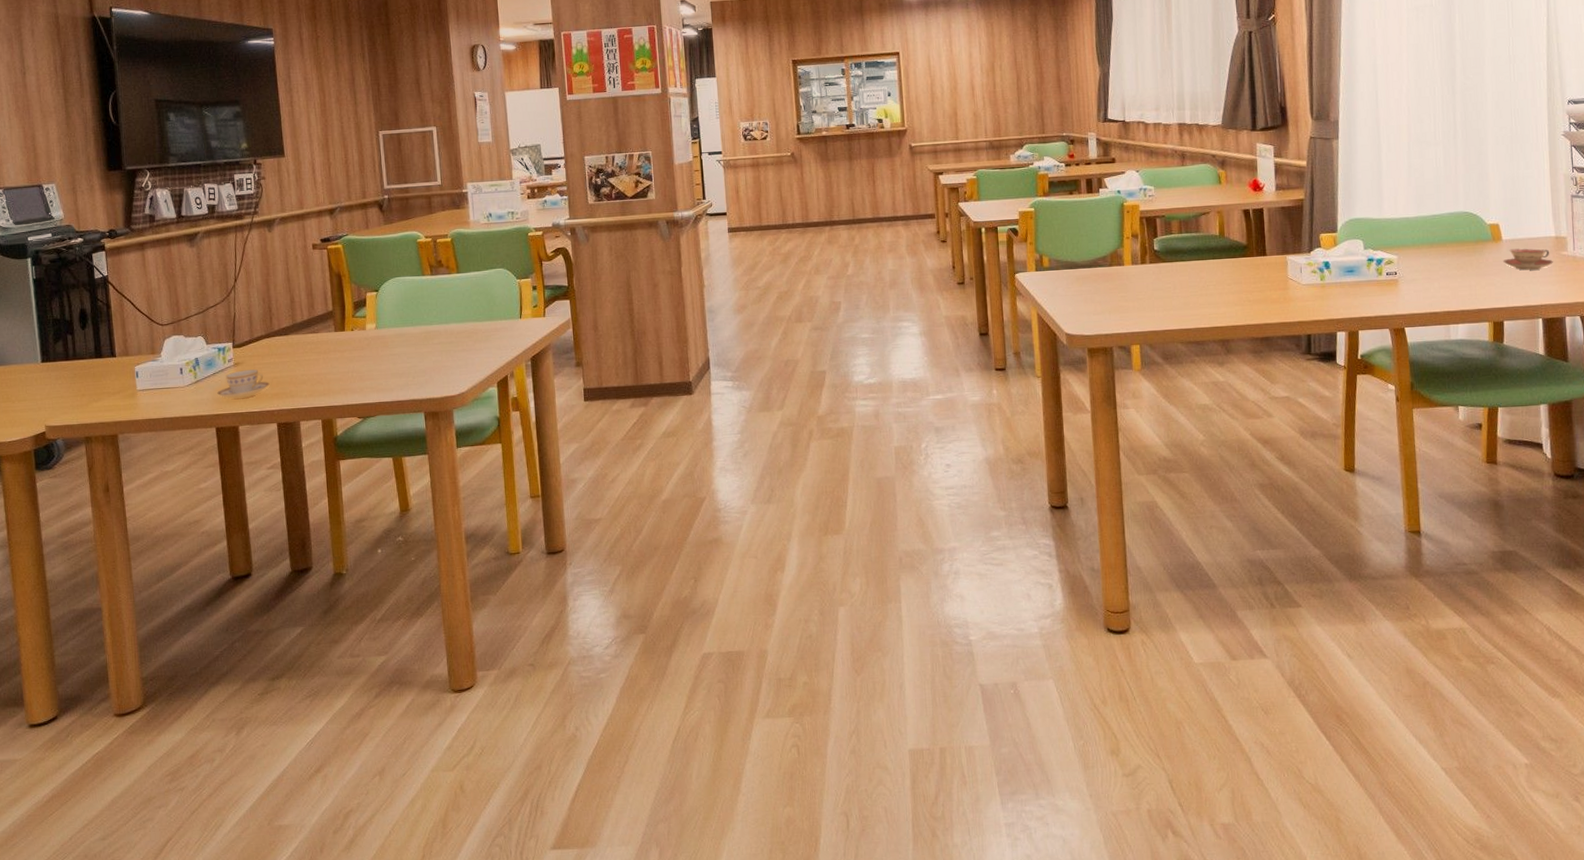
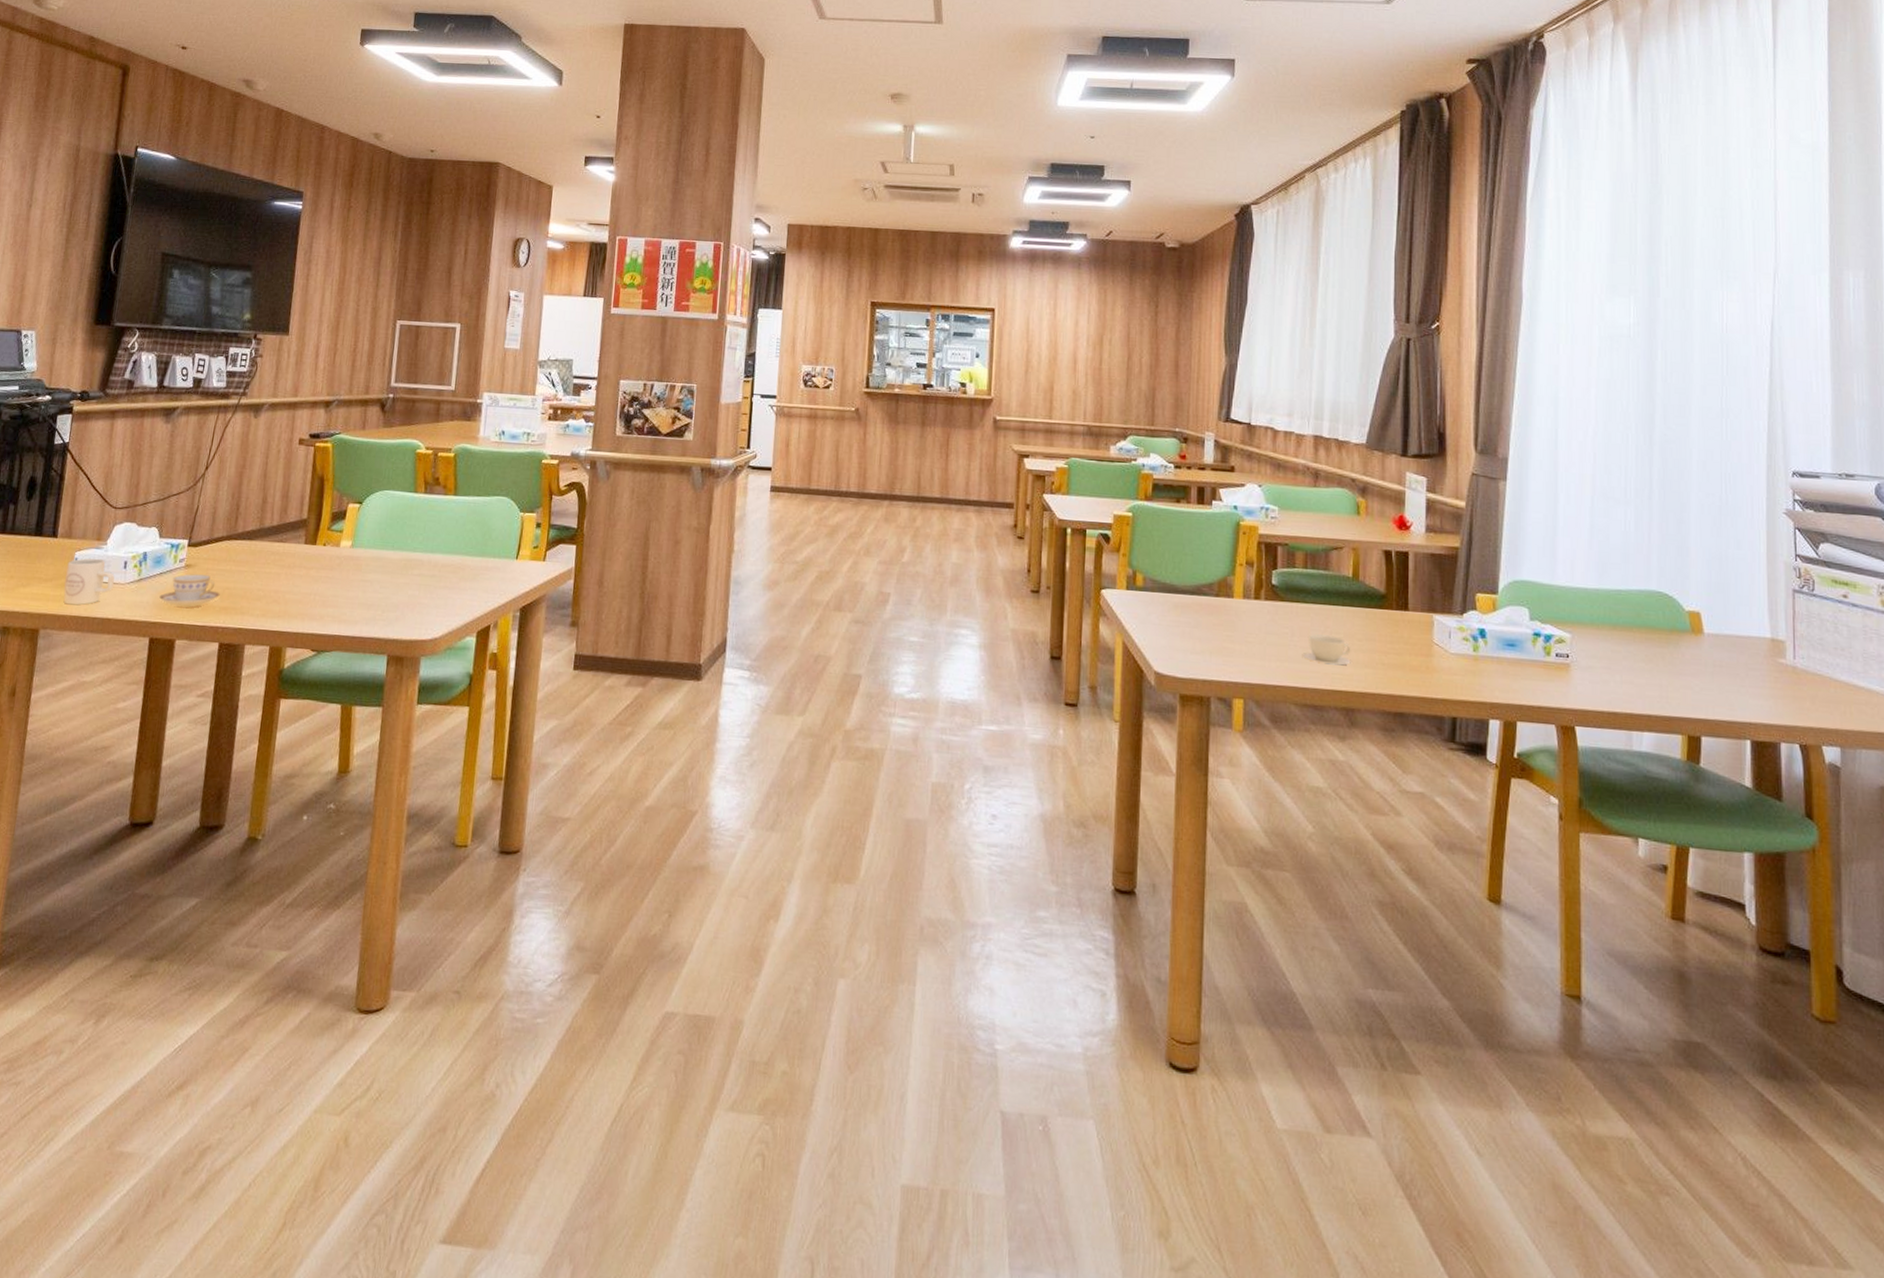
mug: none [130,369,175,411] -> present [63,558,115,606]
teacup: none [1183,284,1224,308] -> present [1302,634,1351,665]
teacup: present [1503,248,1553,271] -> none [1703,646,1767,677]

